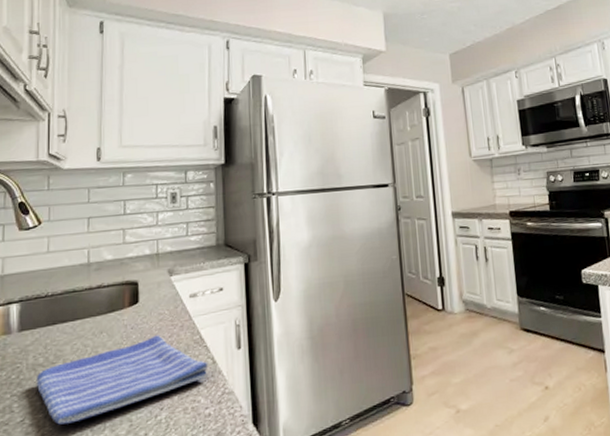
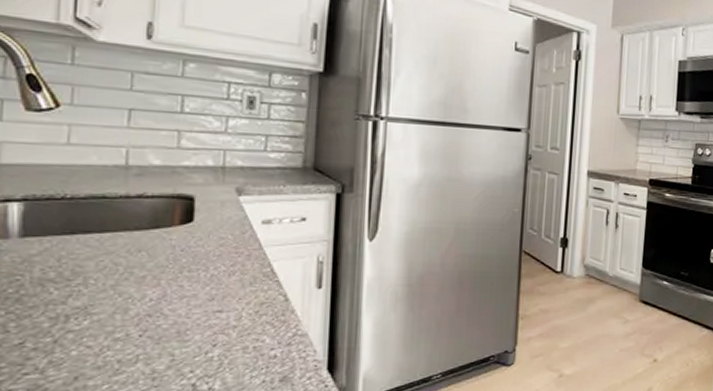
dish towel: present [36,335,208,425] -> none [43,262,279,352]

